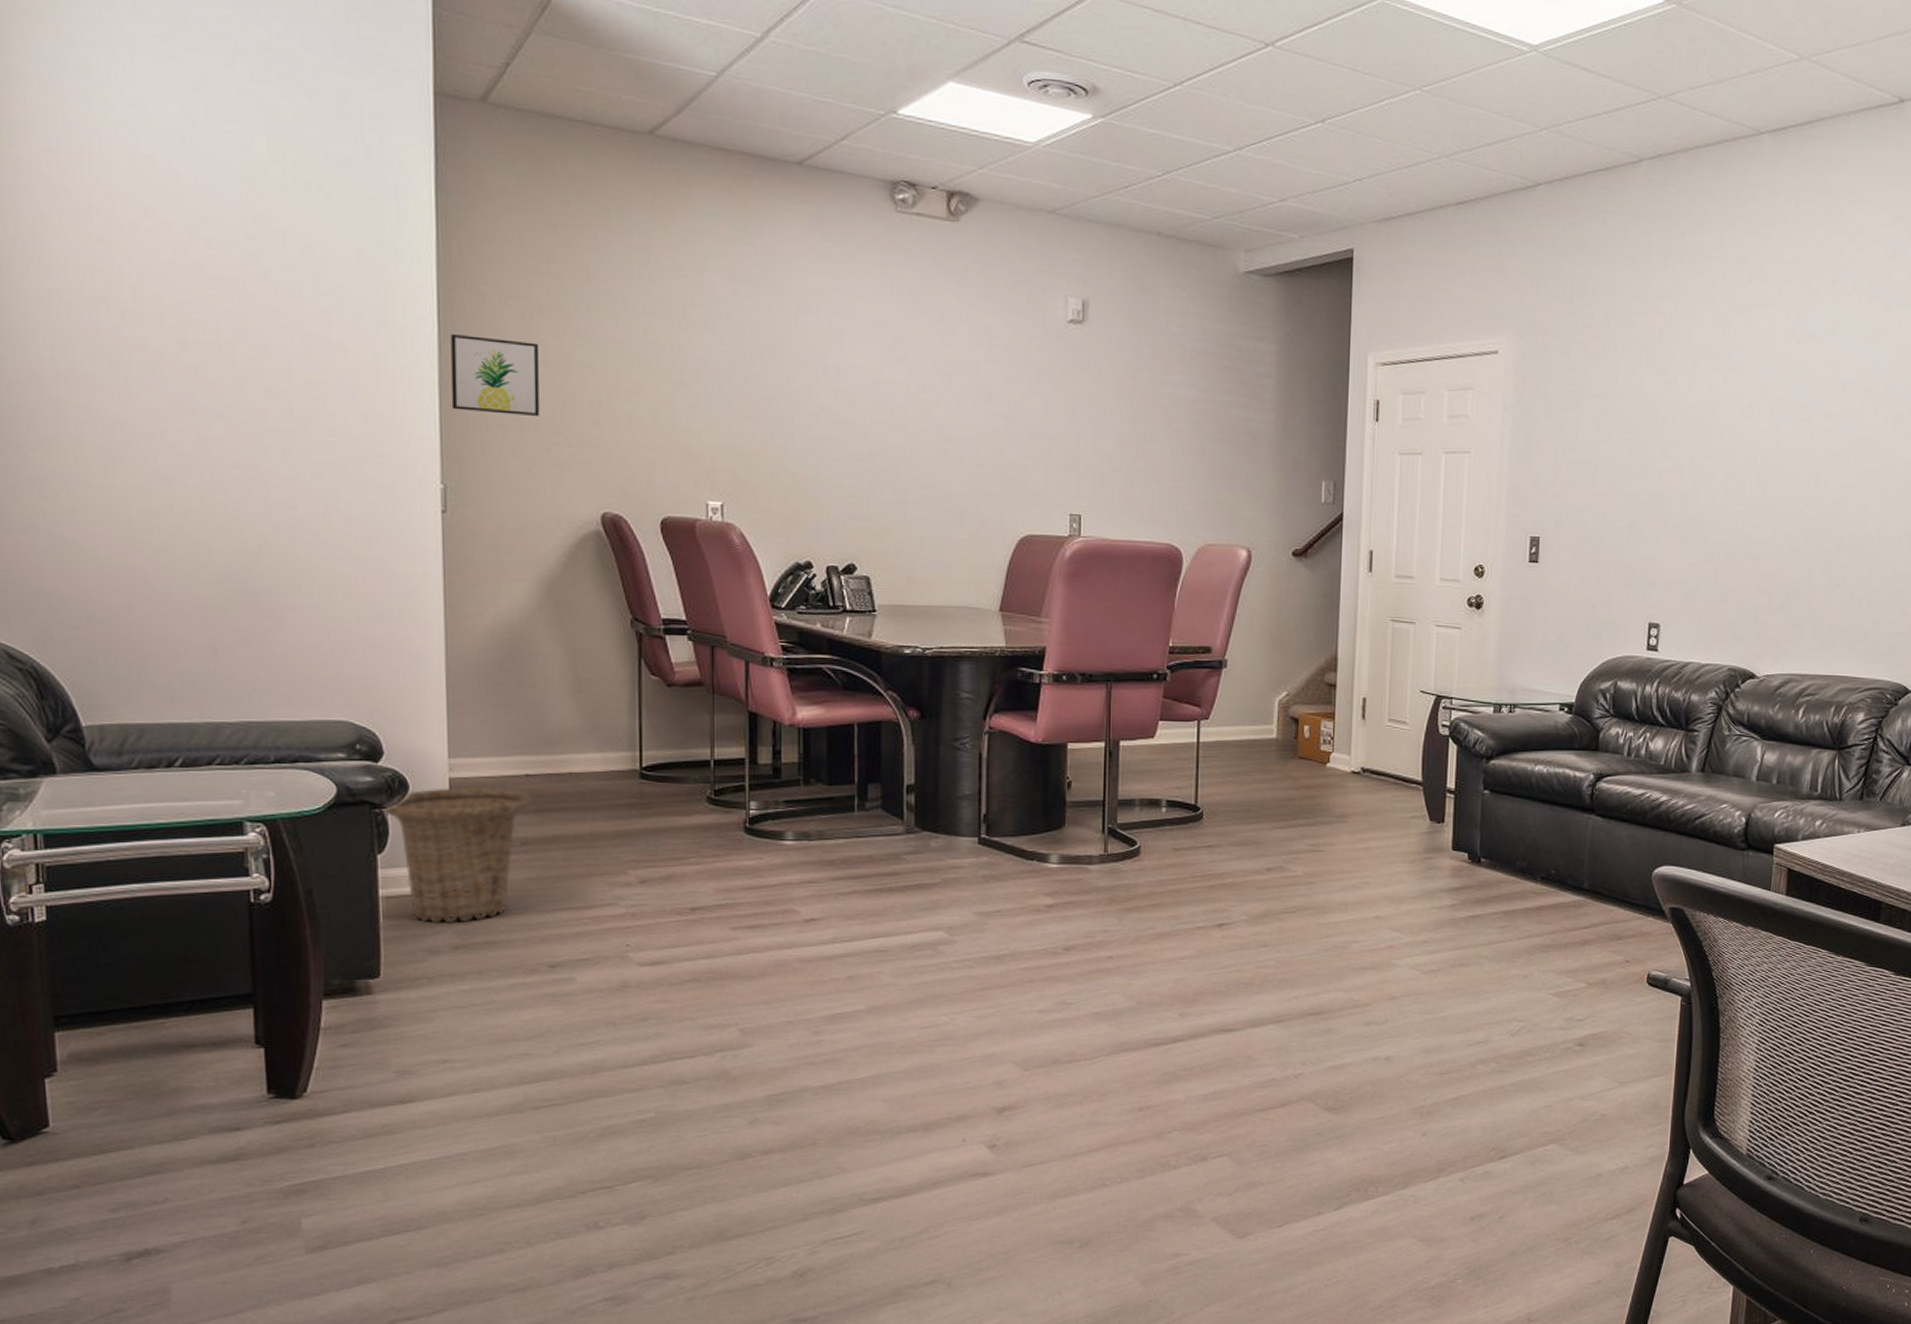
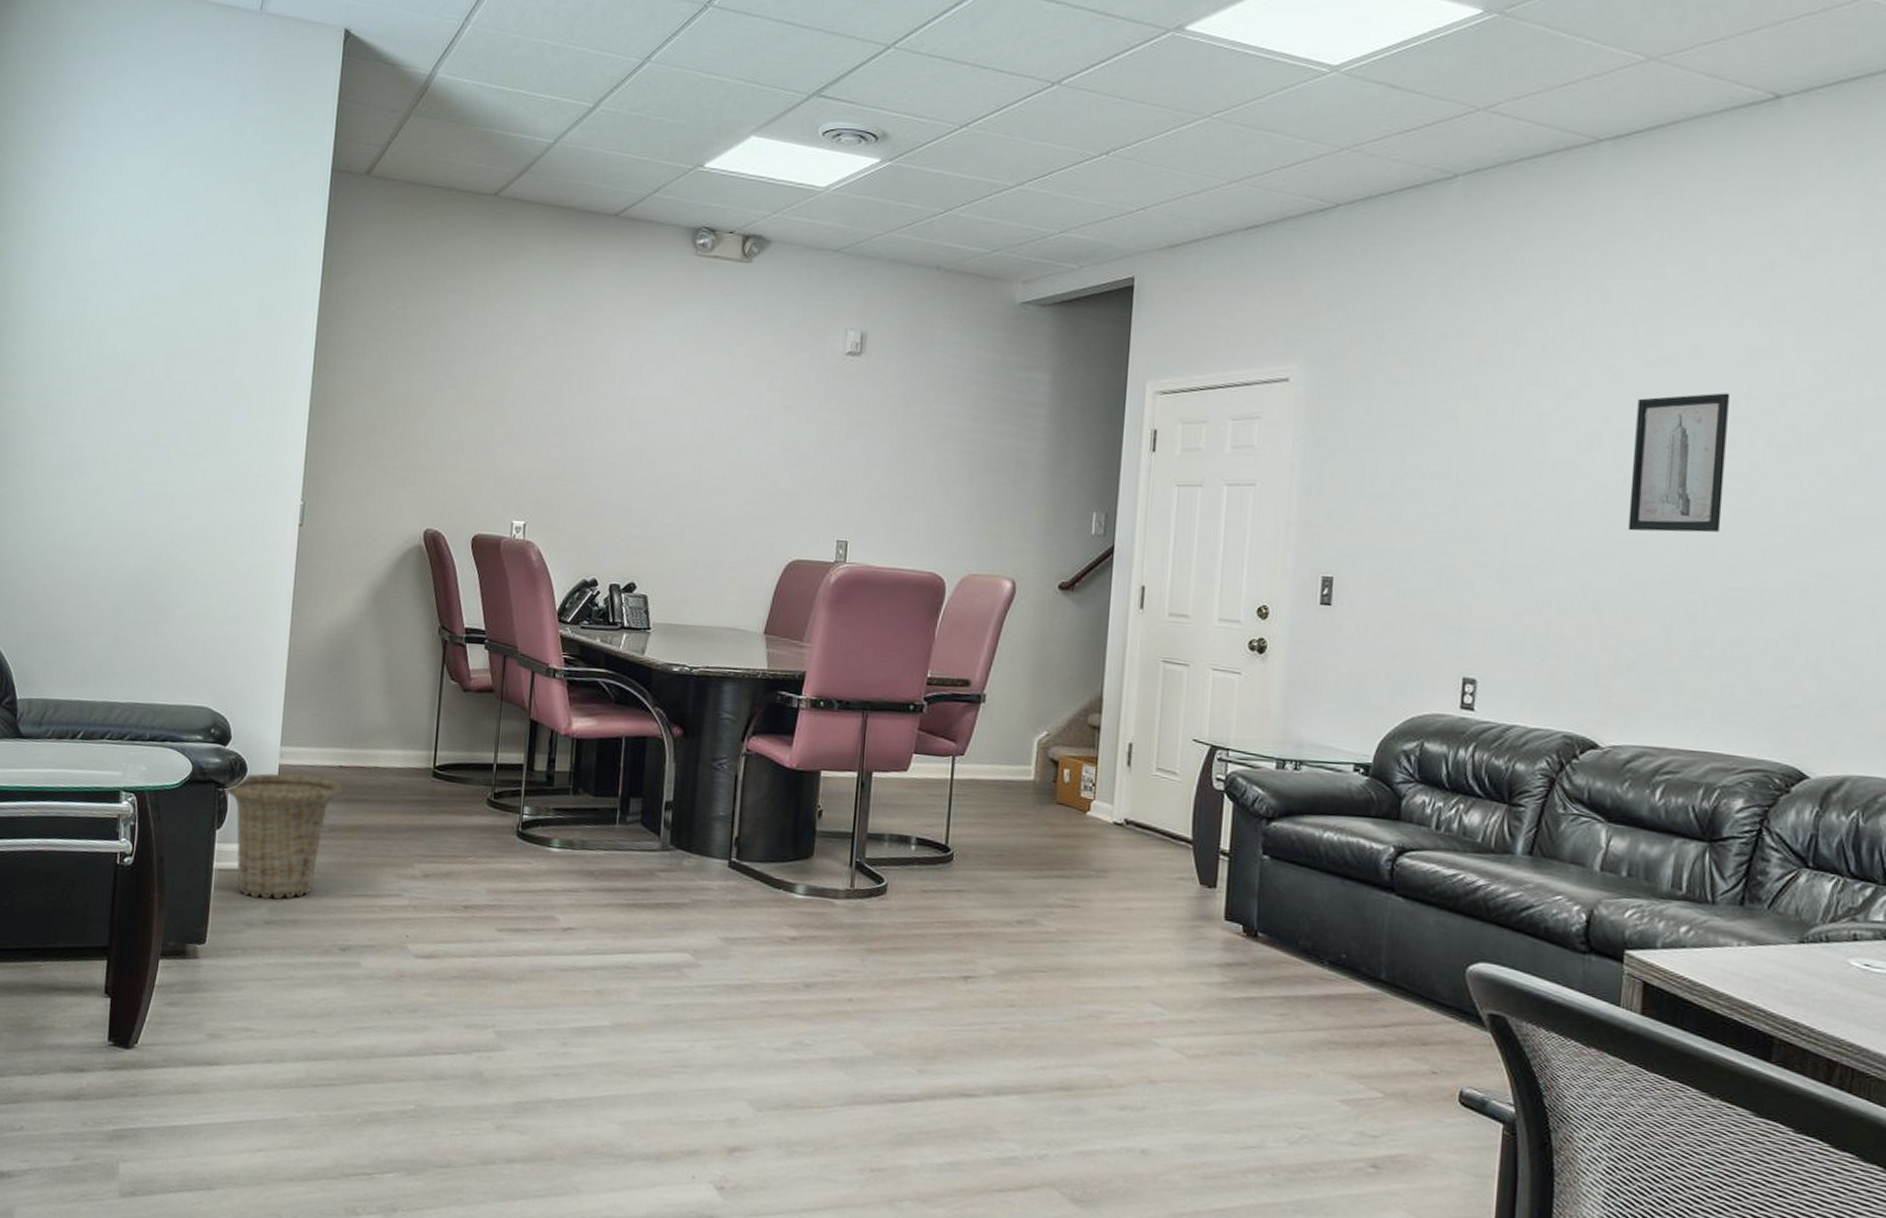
wall art: present [450,333,540,416] -> none [316,370,390,442]
wall art: none [1780,367,1859,489] -> present [1628,393,1729,533]

